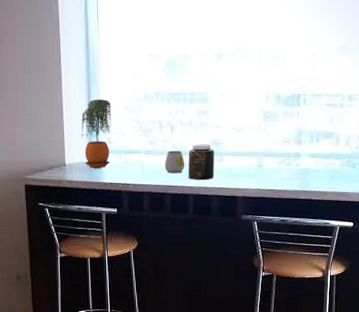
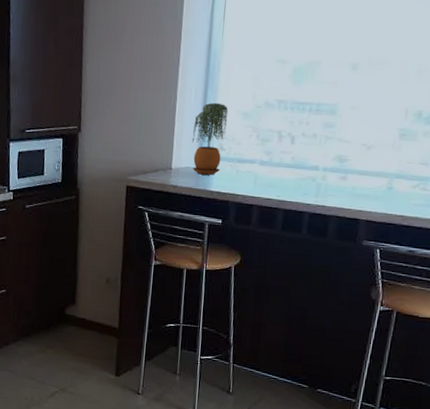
mug: present [164,150,185,174] -> none [279,163,303,189]
jar: present [188,144,215,180] -> none [305,158,338,198]

